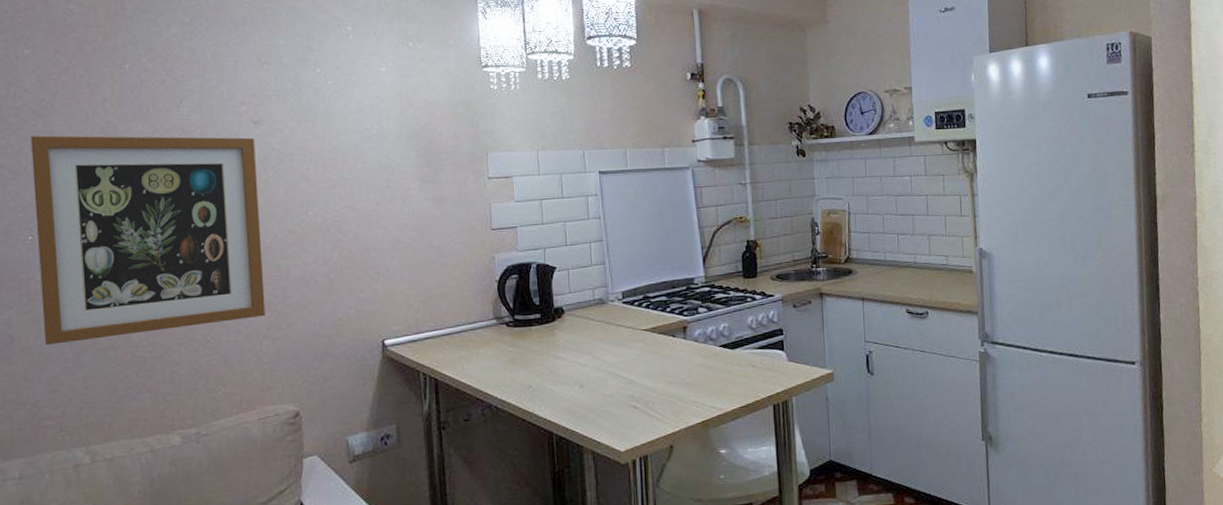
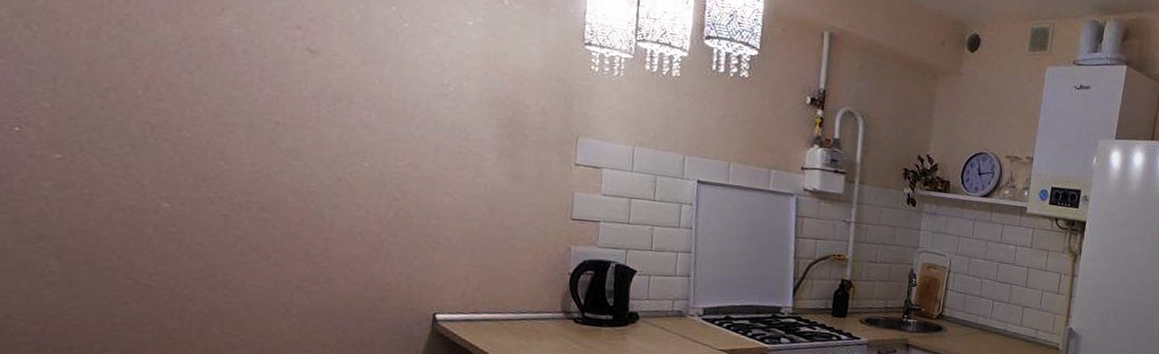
wall art: present [31,135,265,345] -> none [25,11,309,266]

